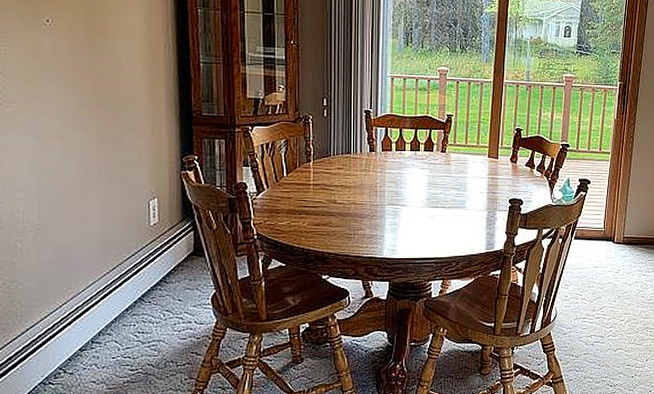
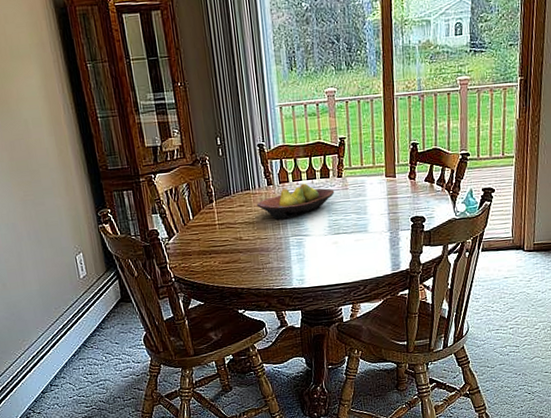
fruit bowl: none [356,154,437,186] -> present [257,183,335,219]

